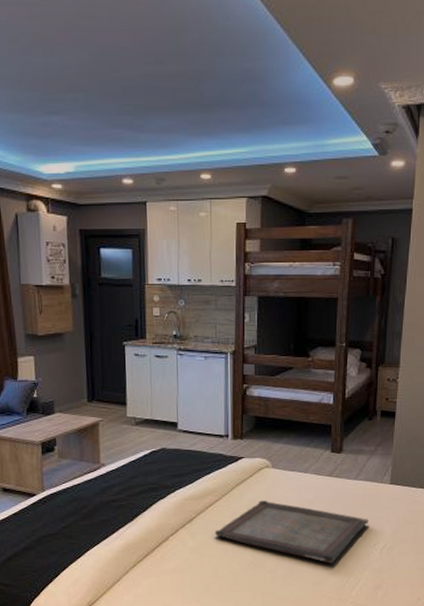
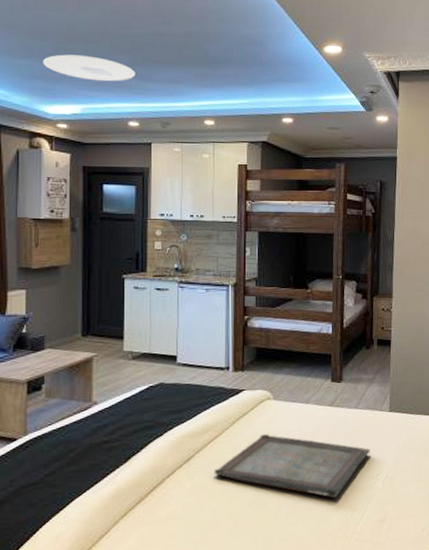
ceiling light: none [34,106,127,135] -> present [43,54,135,82]

